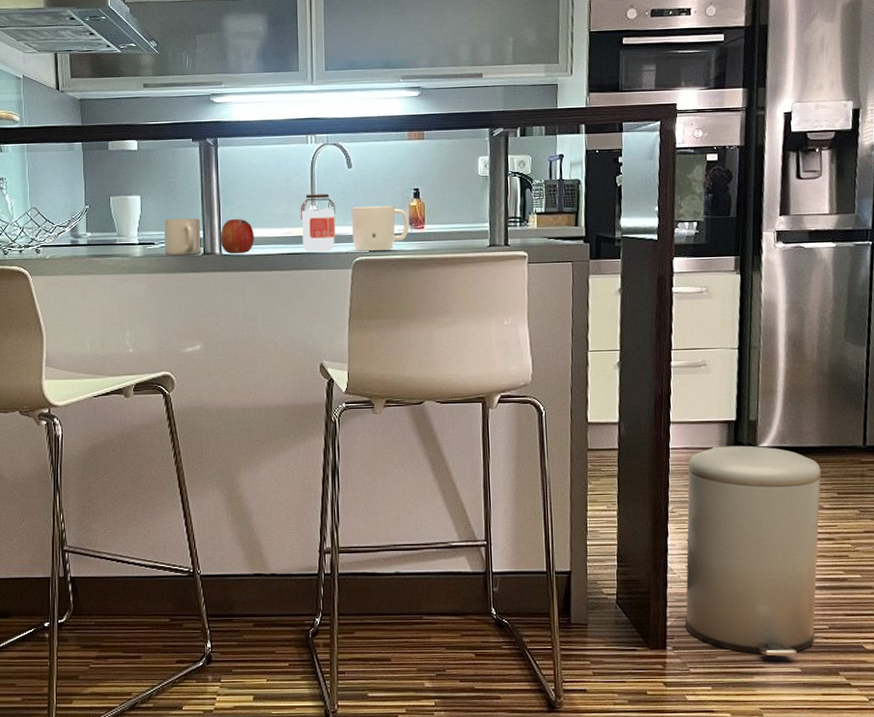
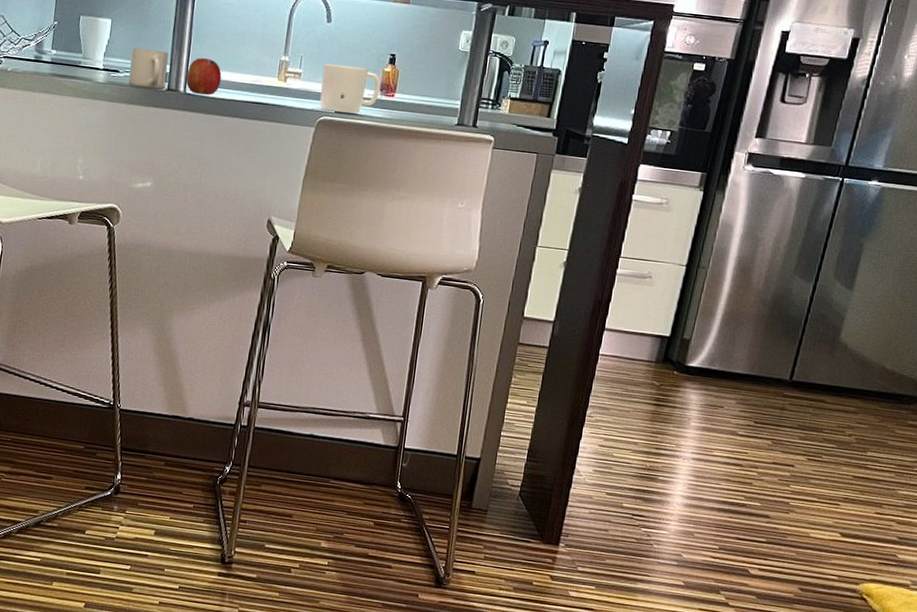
jar: present [301,193,336,253] -> none [269,43,308,107]
pedal bin: present [685,445,821,656] -> none [581,358,744,570]

